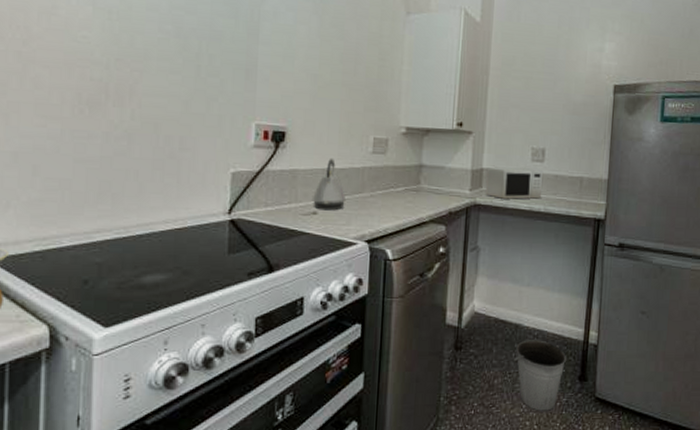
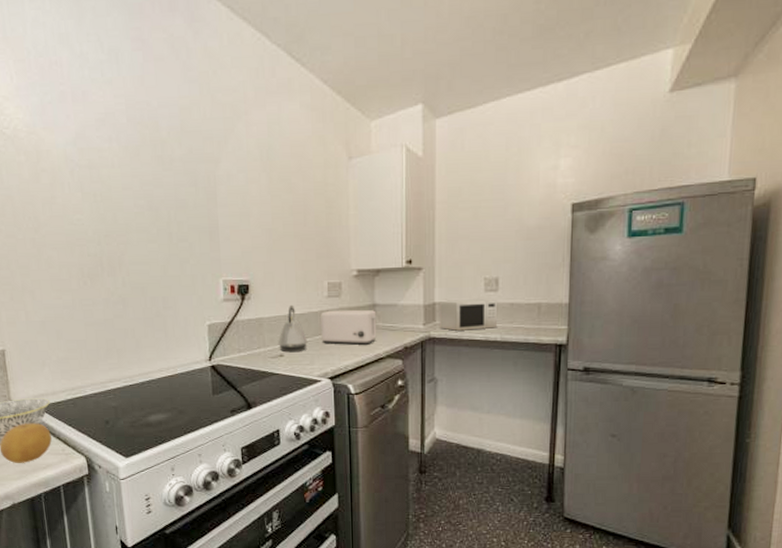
toaster: none [361,167,423,207] -> present [321,309,377,345]
bucket: present [514,340,566,411] -> none [478,464,531,529]

